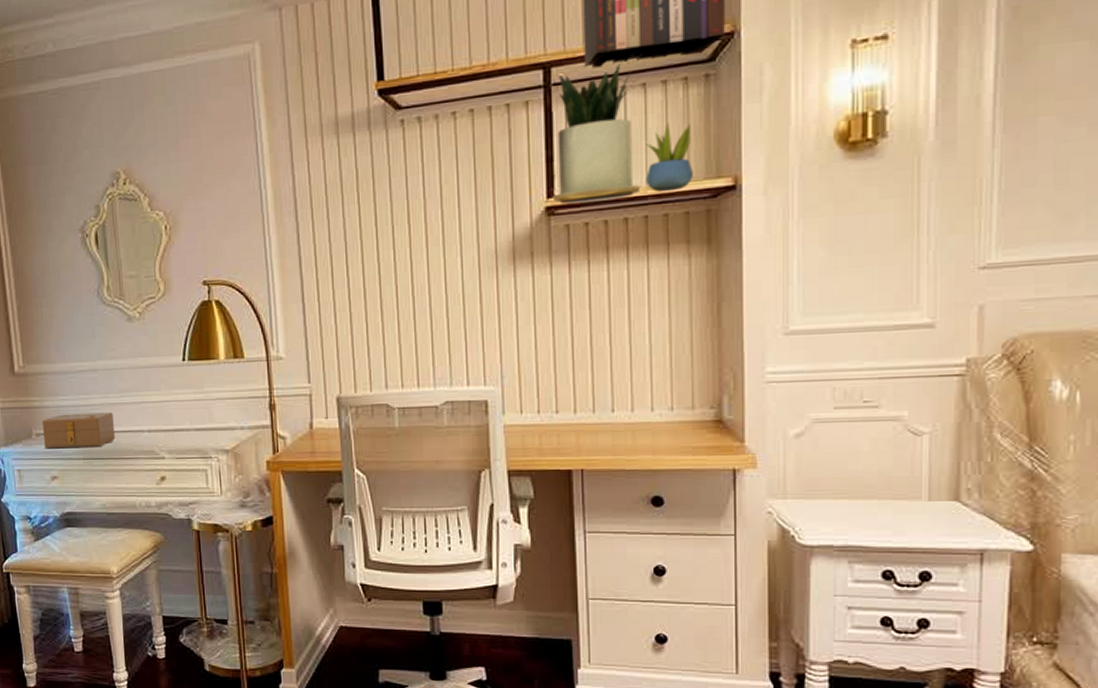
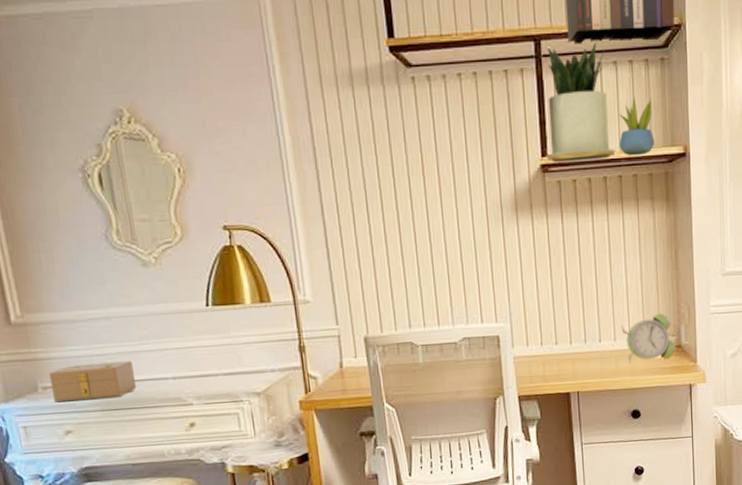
alarm clock: none [641,380,721,440] -> present [621,313,680,364]

